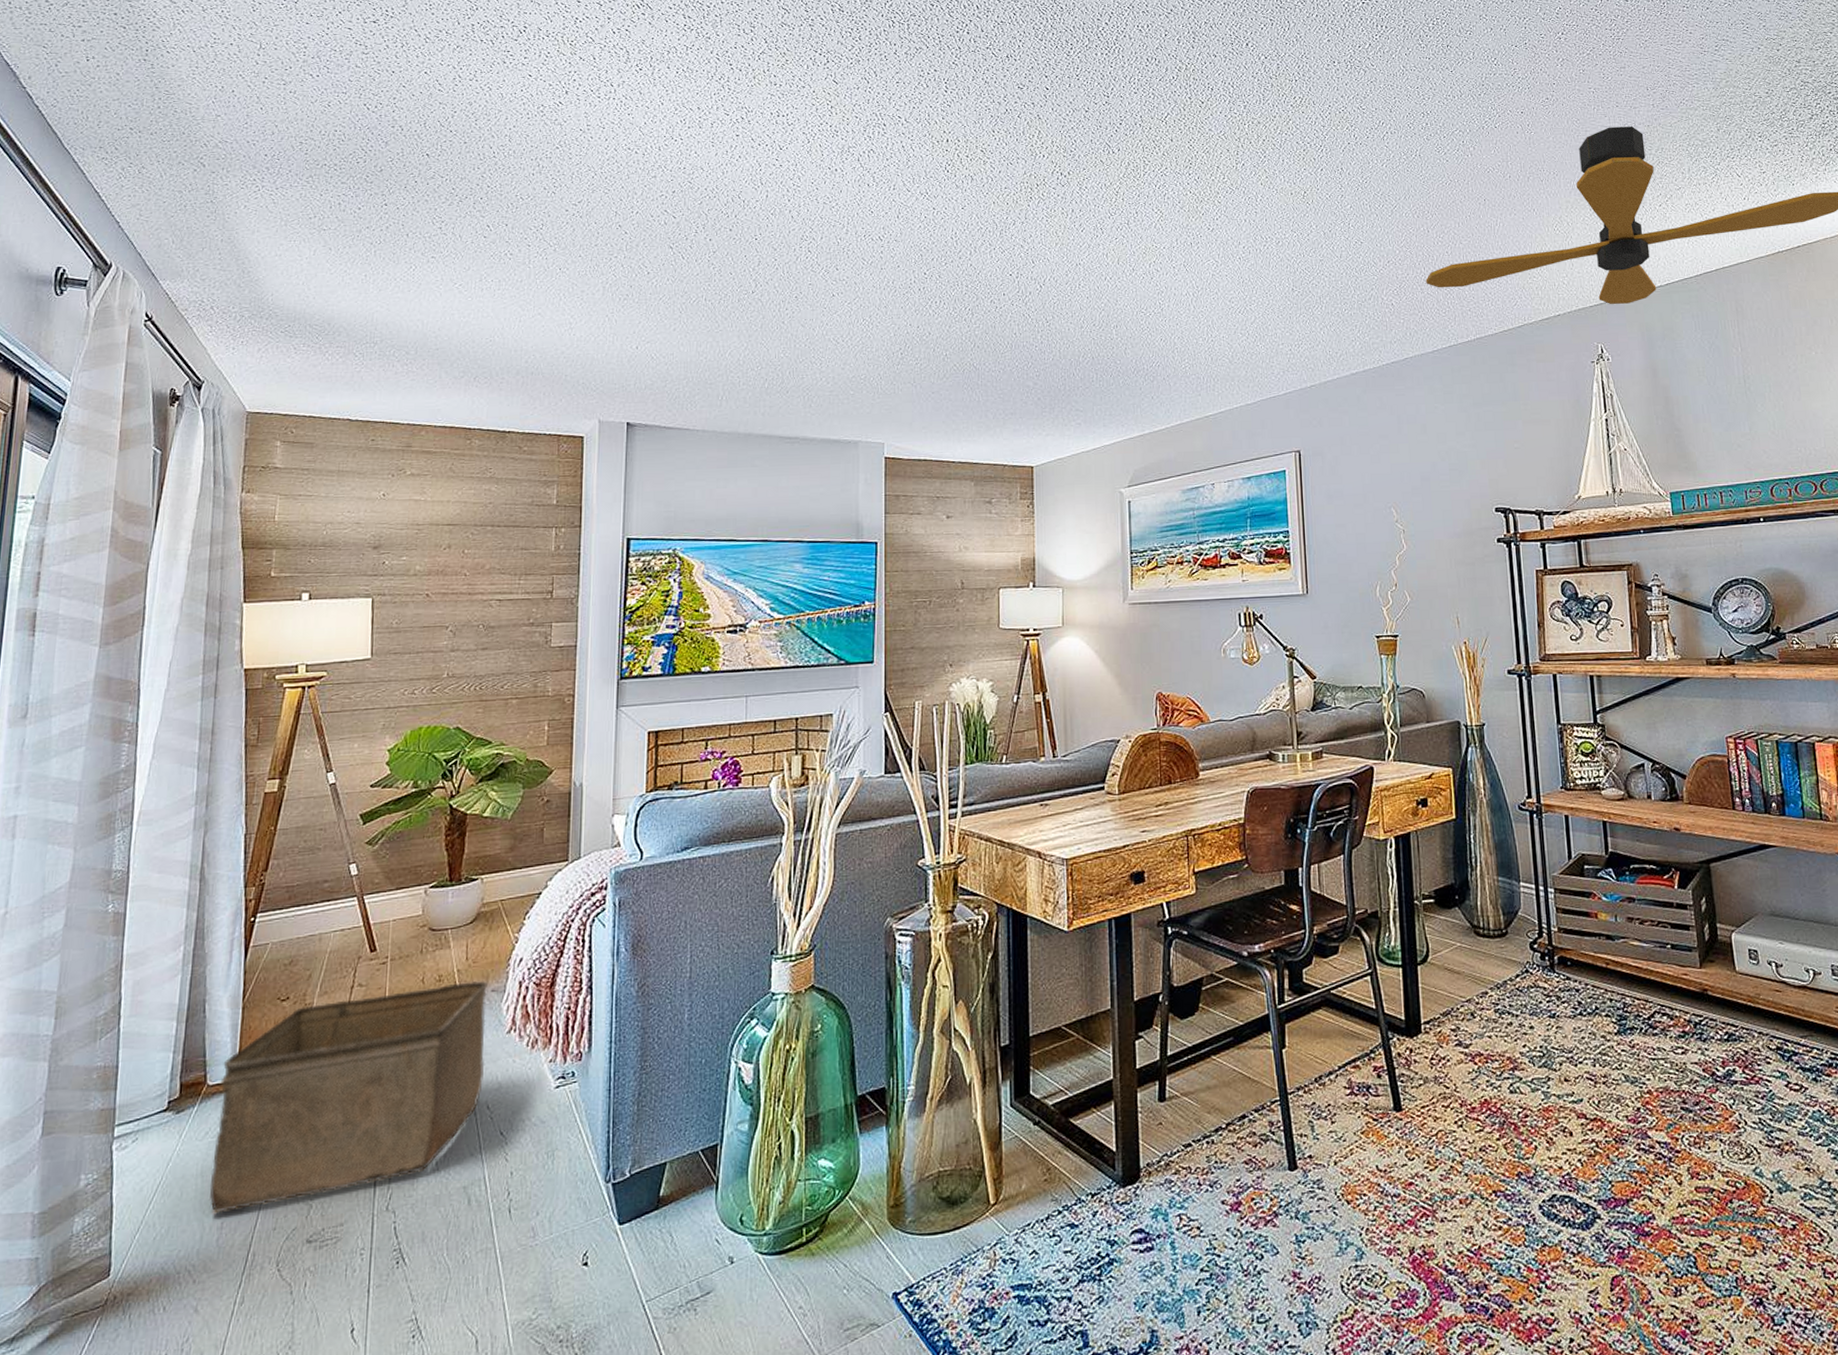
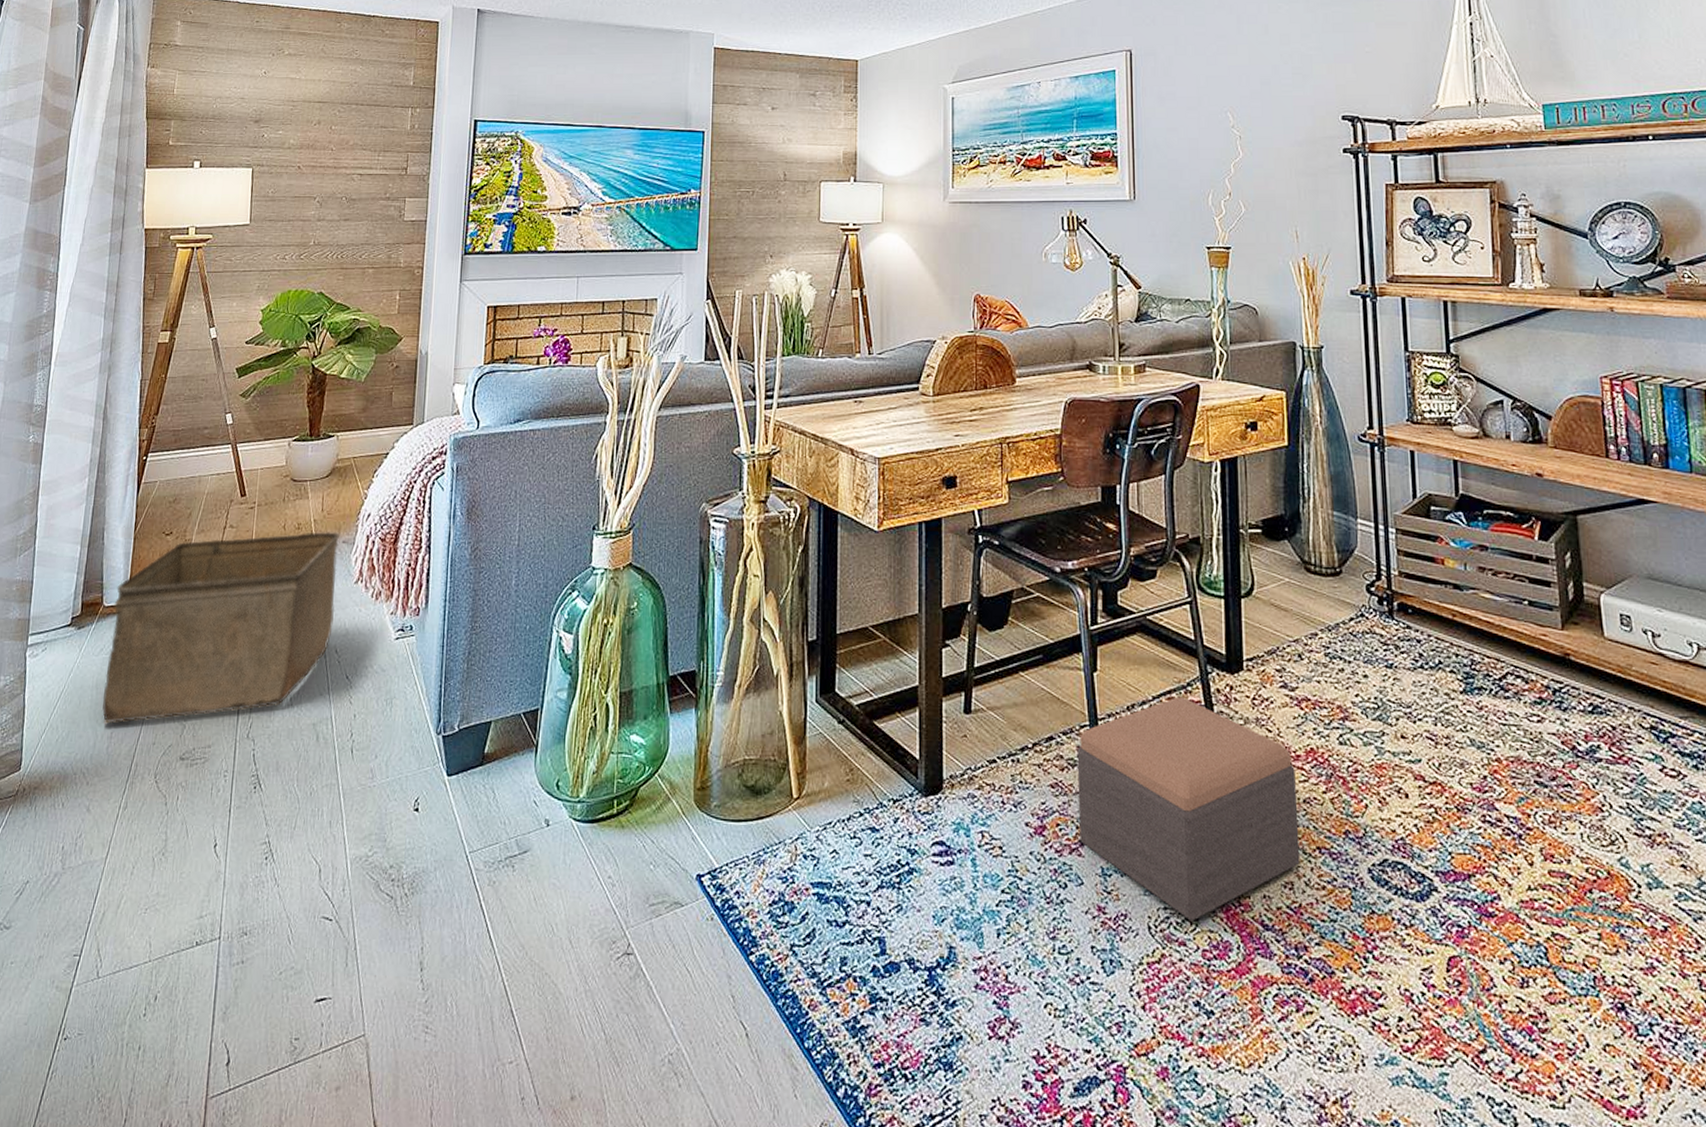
footstool: none [1269,1064,1478,1275] -> present [1077,696,1300,921]

